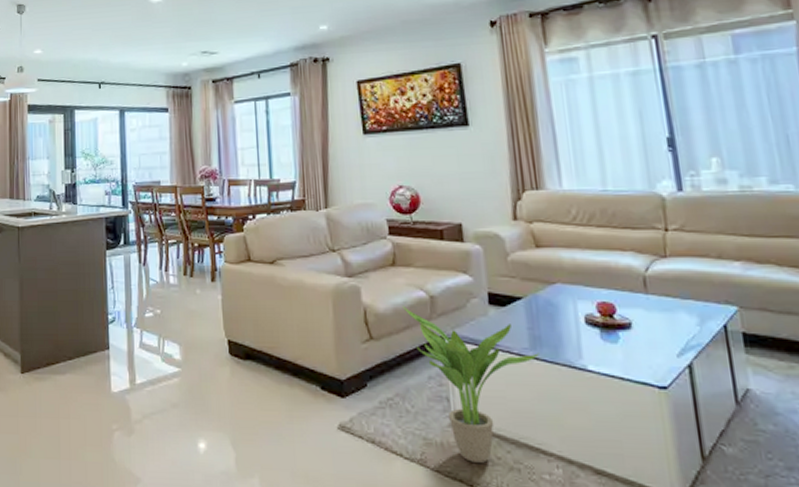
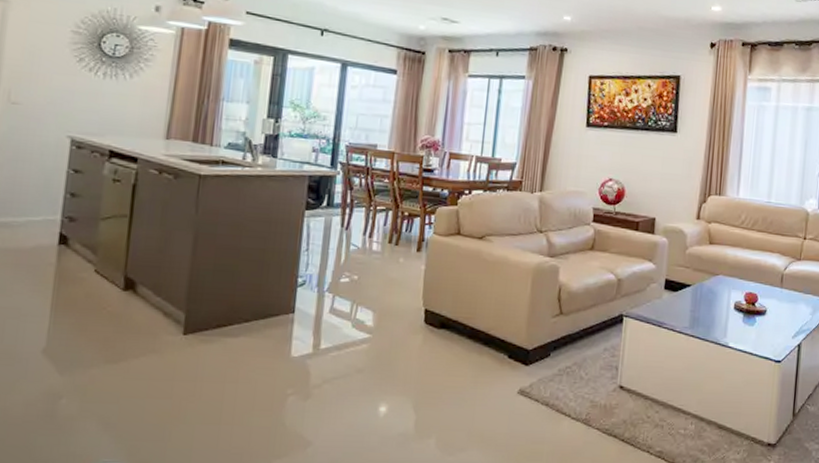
potted plant: present [403,305,539,463] -> none [593,285,695,421]

